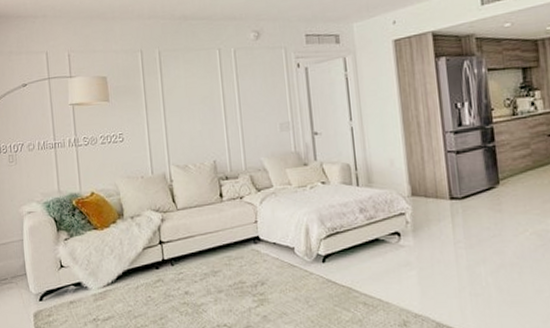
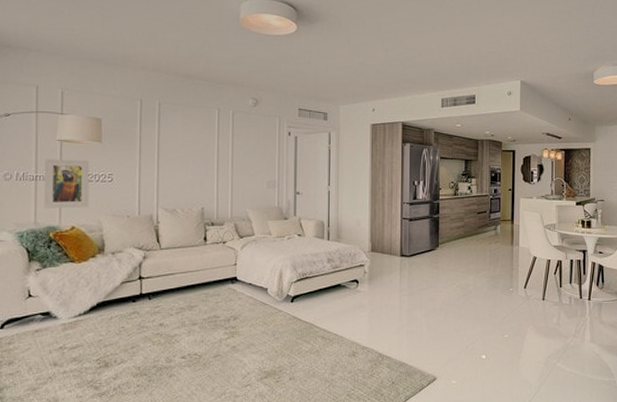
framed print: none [61,122,105,176] -> present [44,159,90,209]

